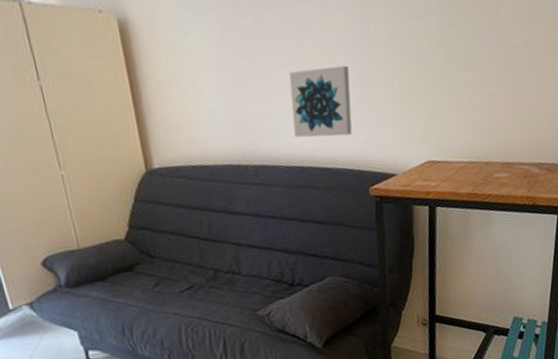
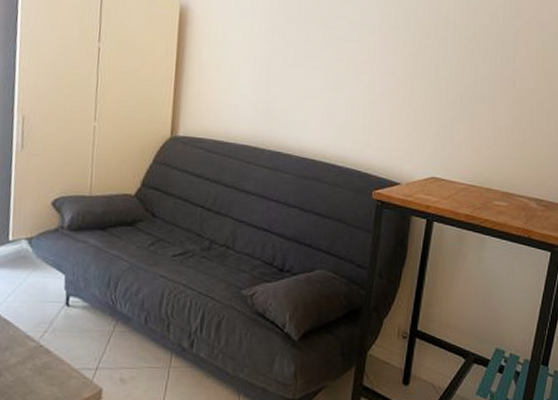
wall art: present [288,65,352,138] -> none [313,75,373,140]

